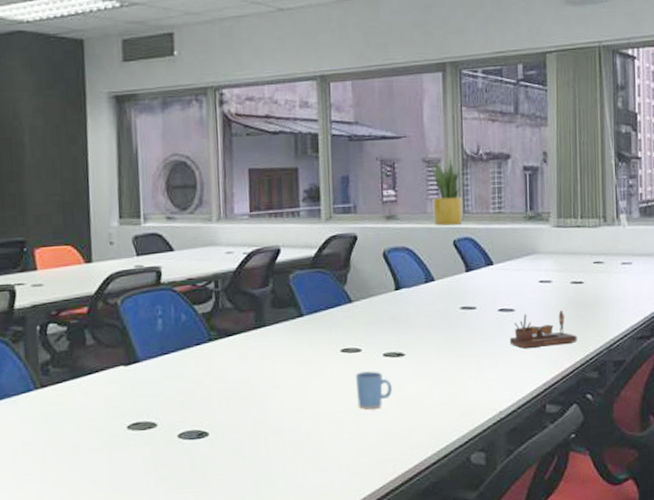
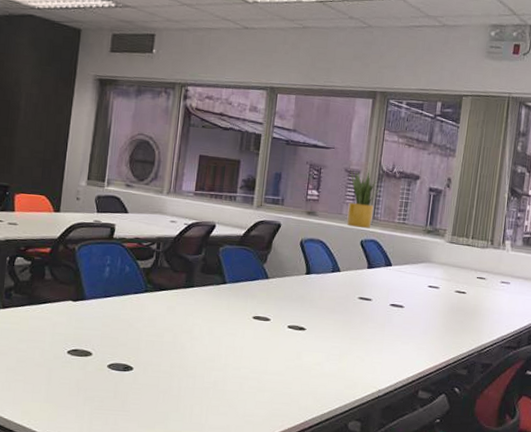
mug: present [355,371,392,409] -> none [260,338,291,370]
desk organizer: present [509,309,577,348] -> none [395,311,454,343]

